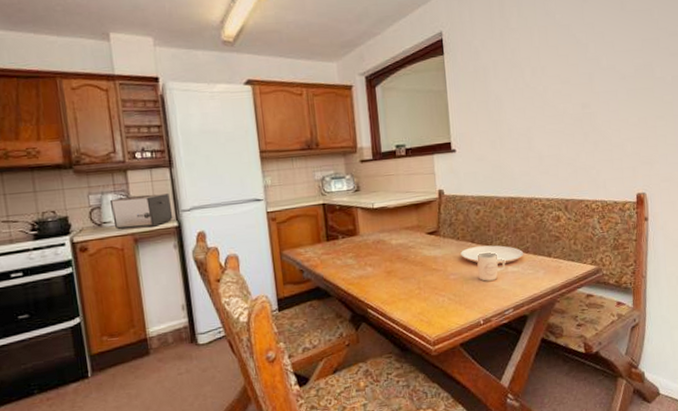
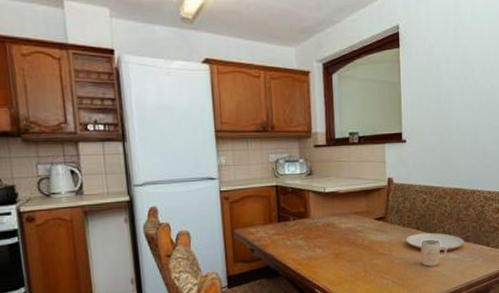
toaster: present [109,193,173,230] -> none [59,167,125,202]

